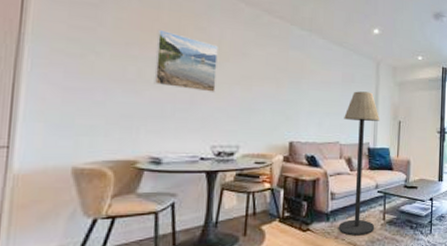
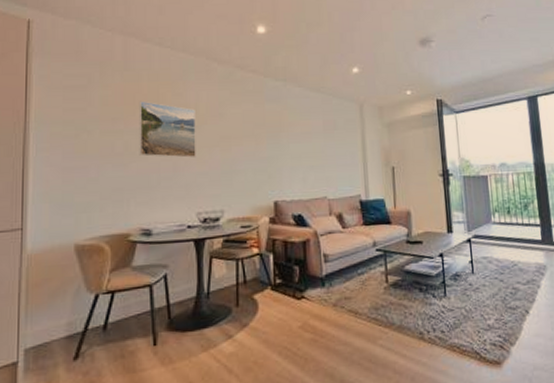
floor lamp: present [338,91,380,236] -> none [329,138,378,303]

